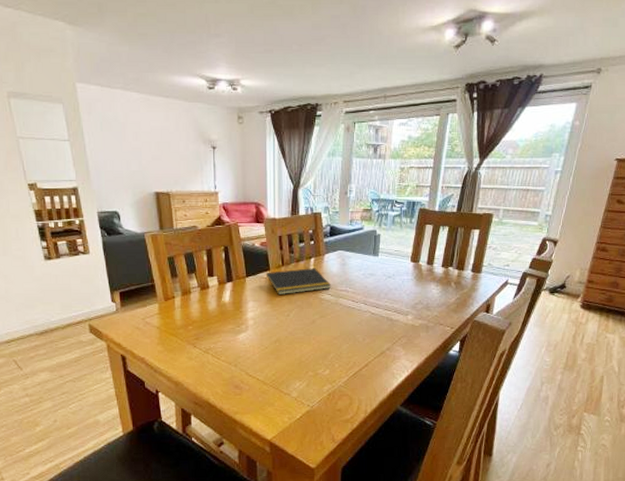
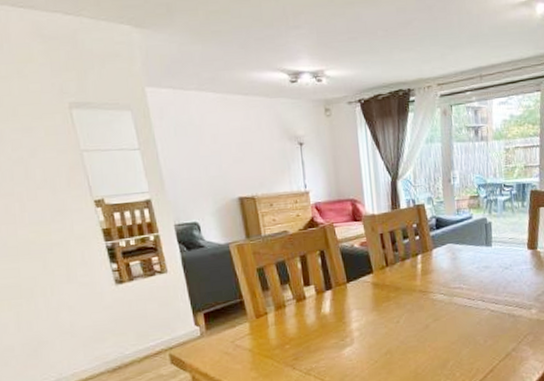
notepad: present [265,268,331,296] -> none [369,265,443,300]

